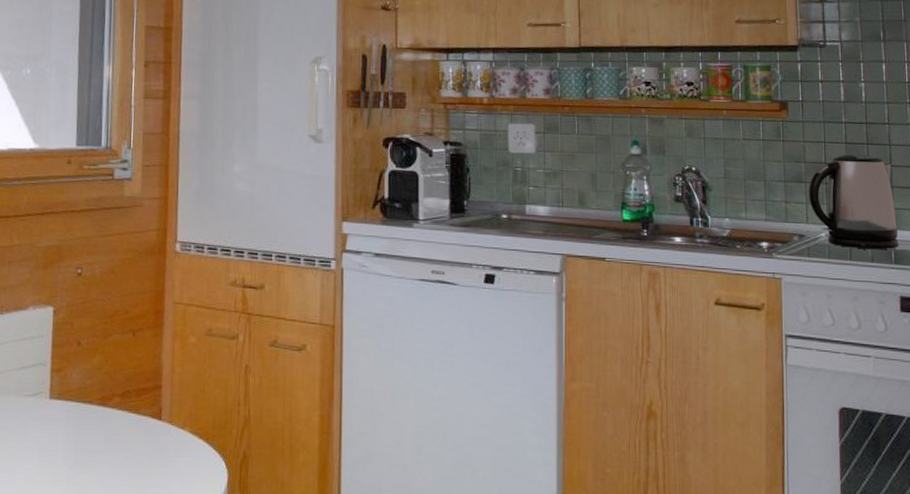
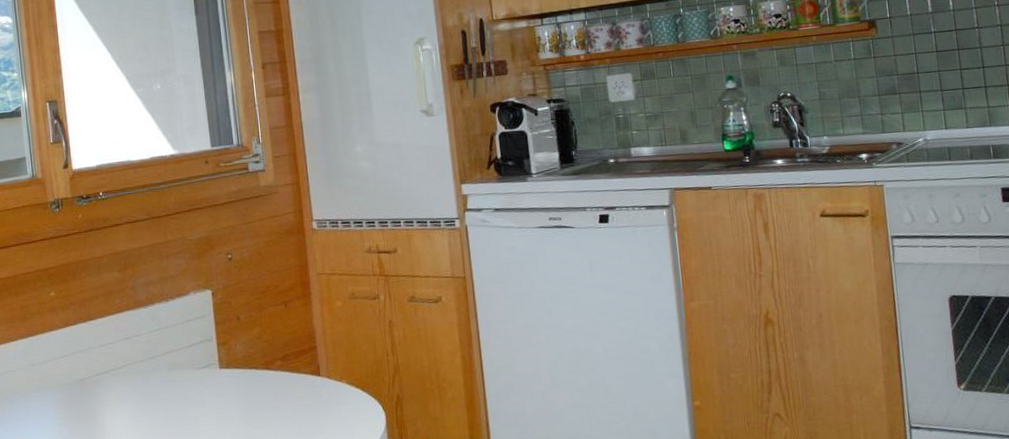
kettle: present [809,154,899,250] -> none [903,60,997,149]

